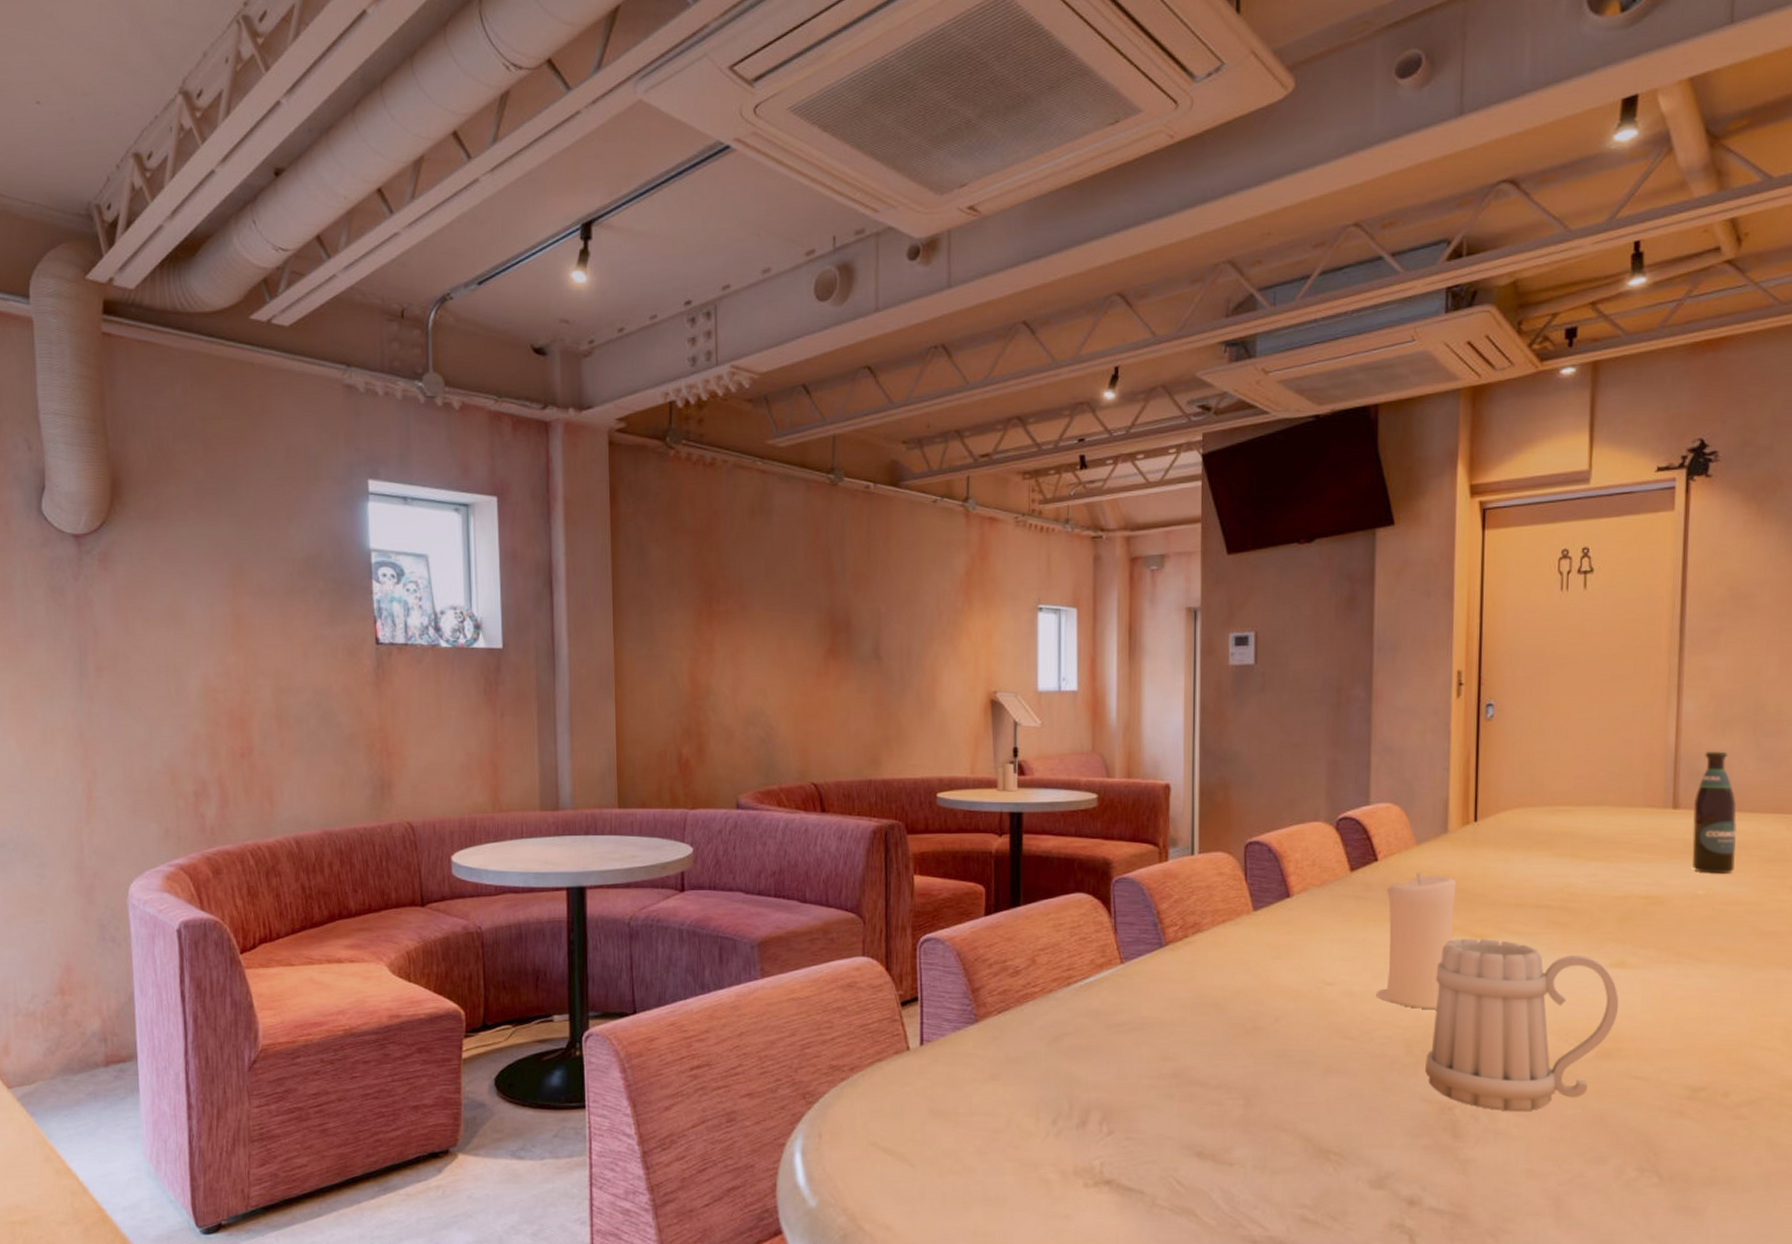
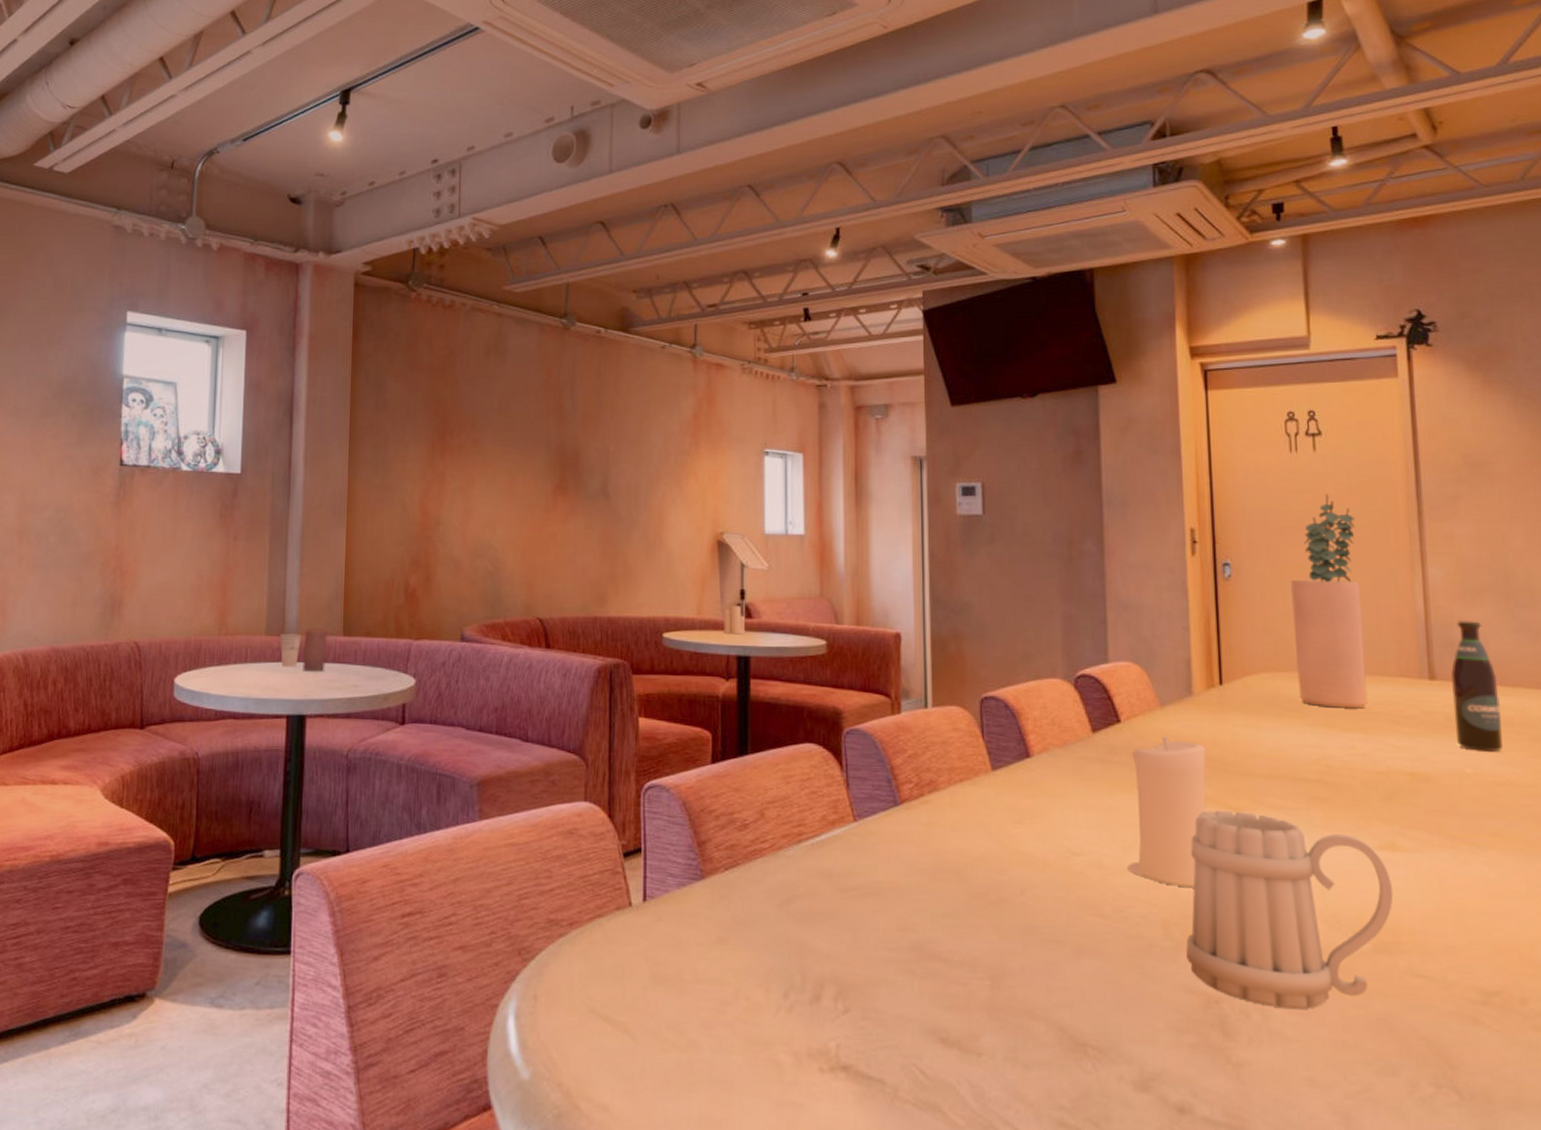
cup: none [554,808,577,841] -> present [280,633,302,667]
candle: none [579,801,603,846] -> present [302,627,328,673]
vase: none [1548,632,1617,839] -> present [1291,494,1368,709]

